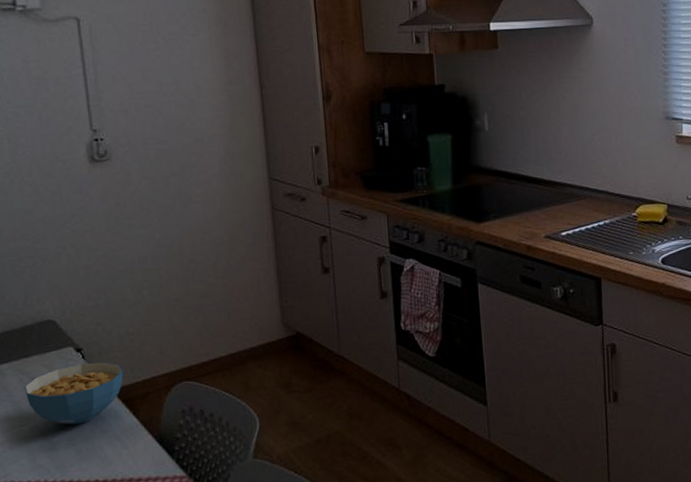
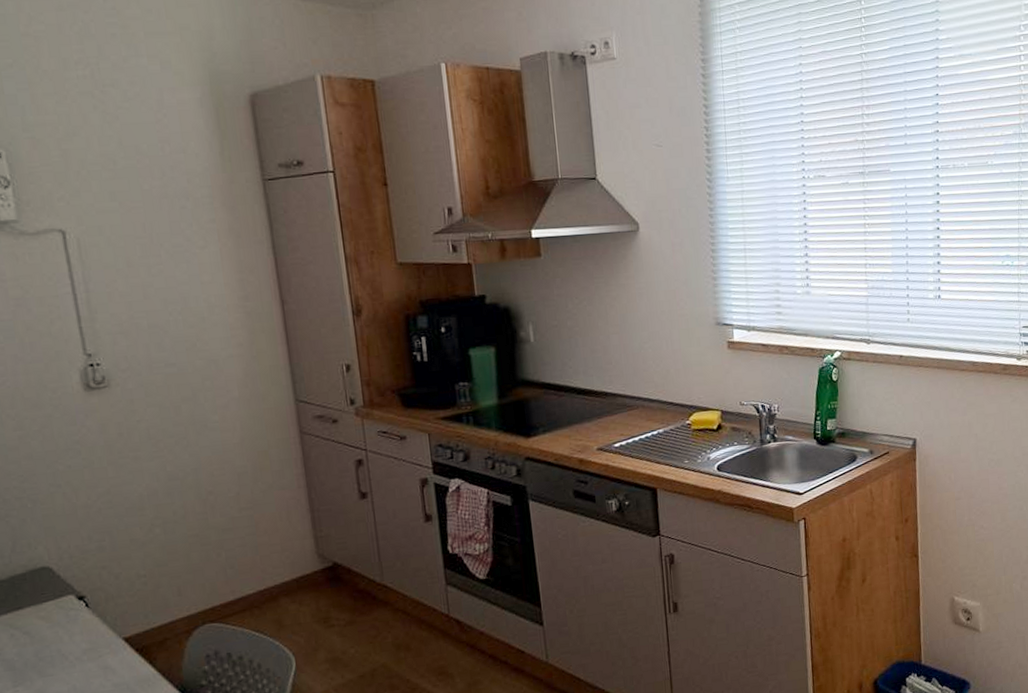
cereal bowl: present [24,362,123,425] -> none [16,609,136,681]

